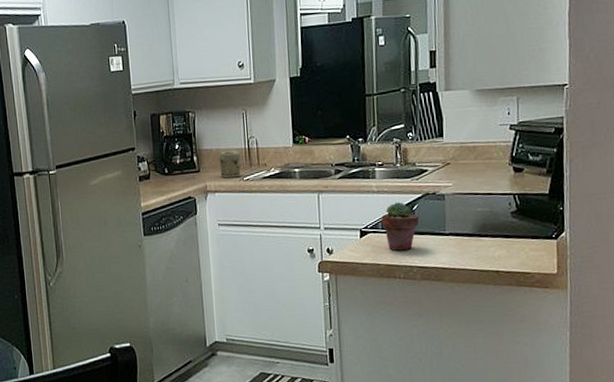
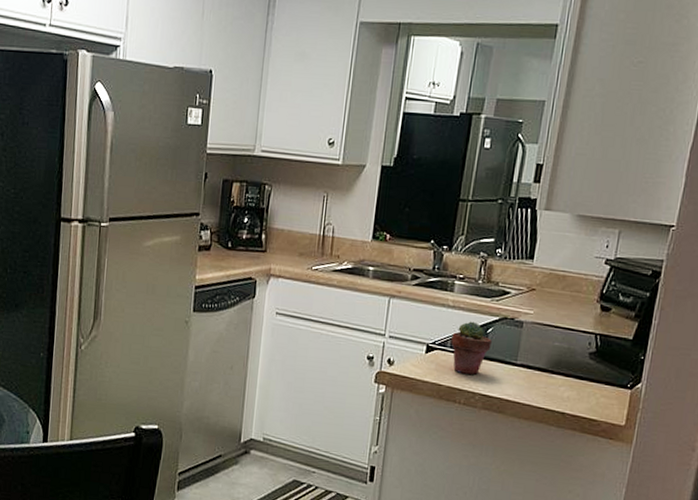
jar: present [219,151,241,178] -> none [288,234,314,265]

